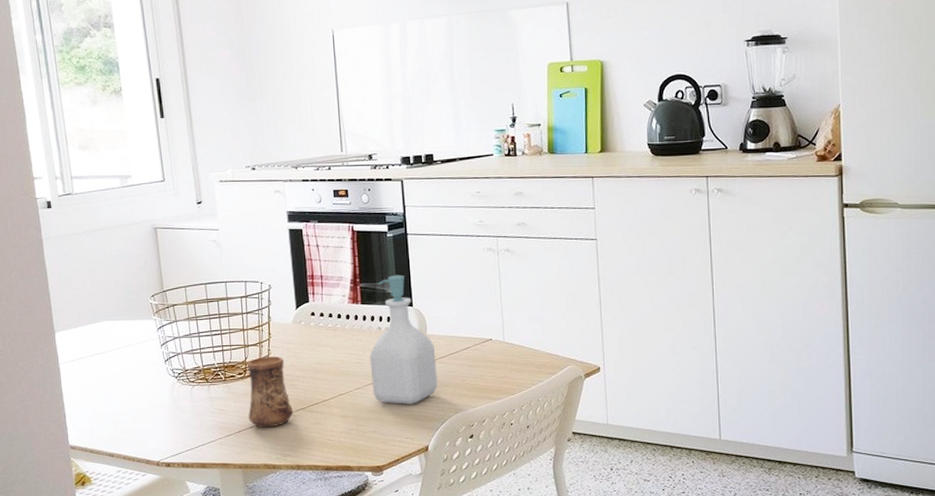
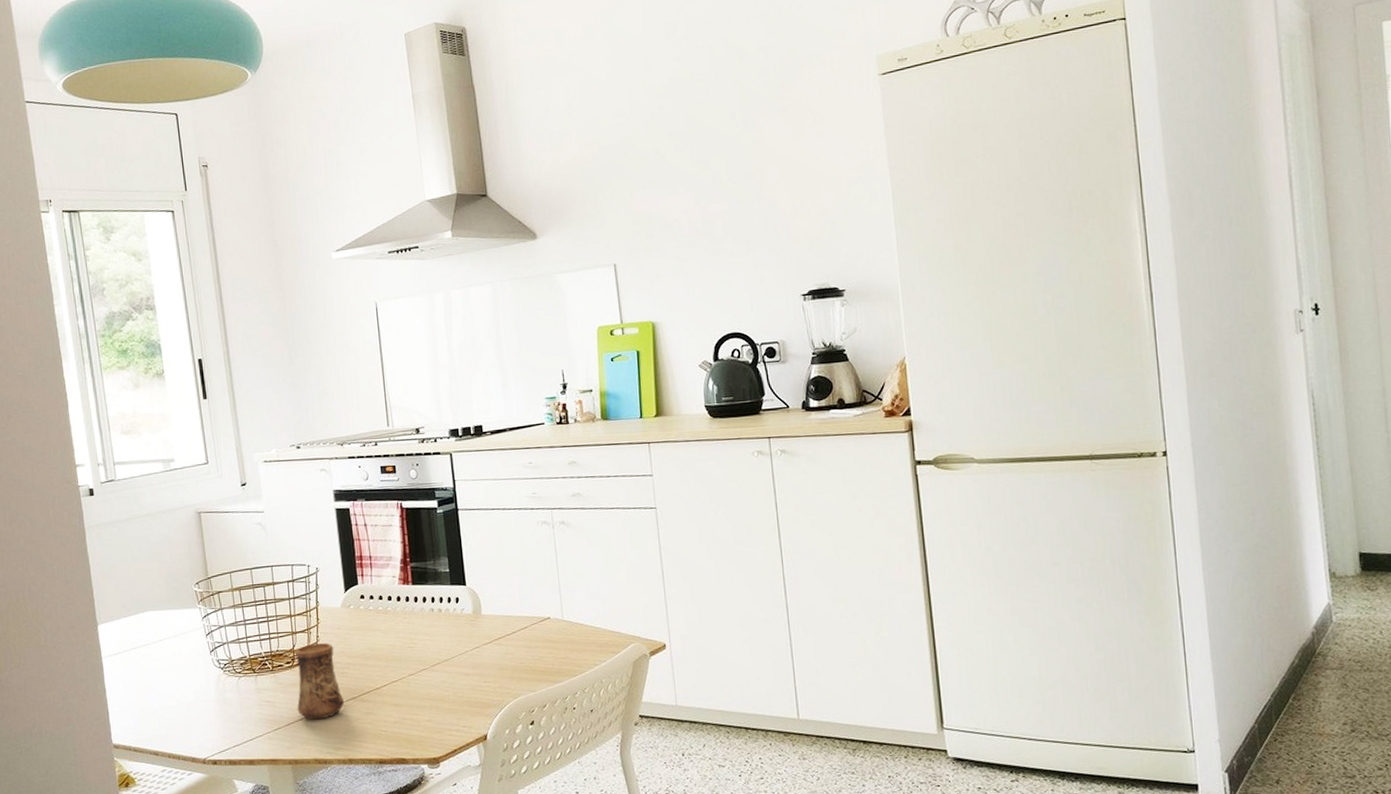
soap bottle: present [369,274,438,405] -> none [422,552,495,691]

